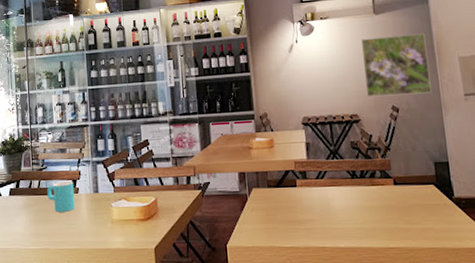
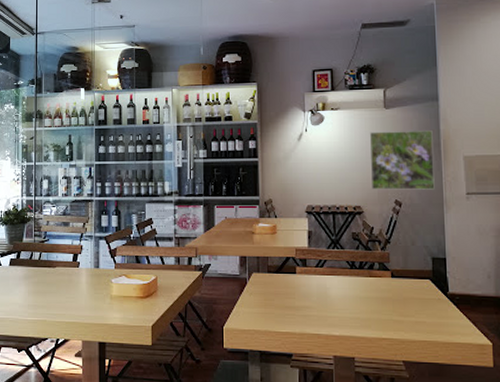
cup: present [47,180,75,212] -> none [48,254,75,285]

